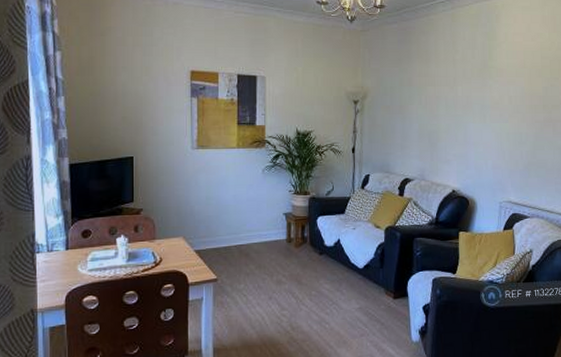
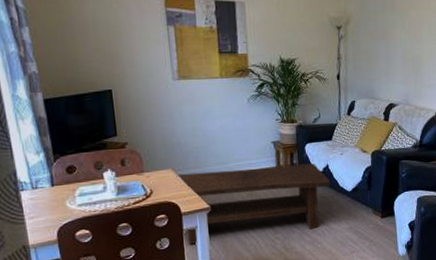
coffee table: none [186,237,341,317] -> present [176,163,331,244]

